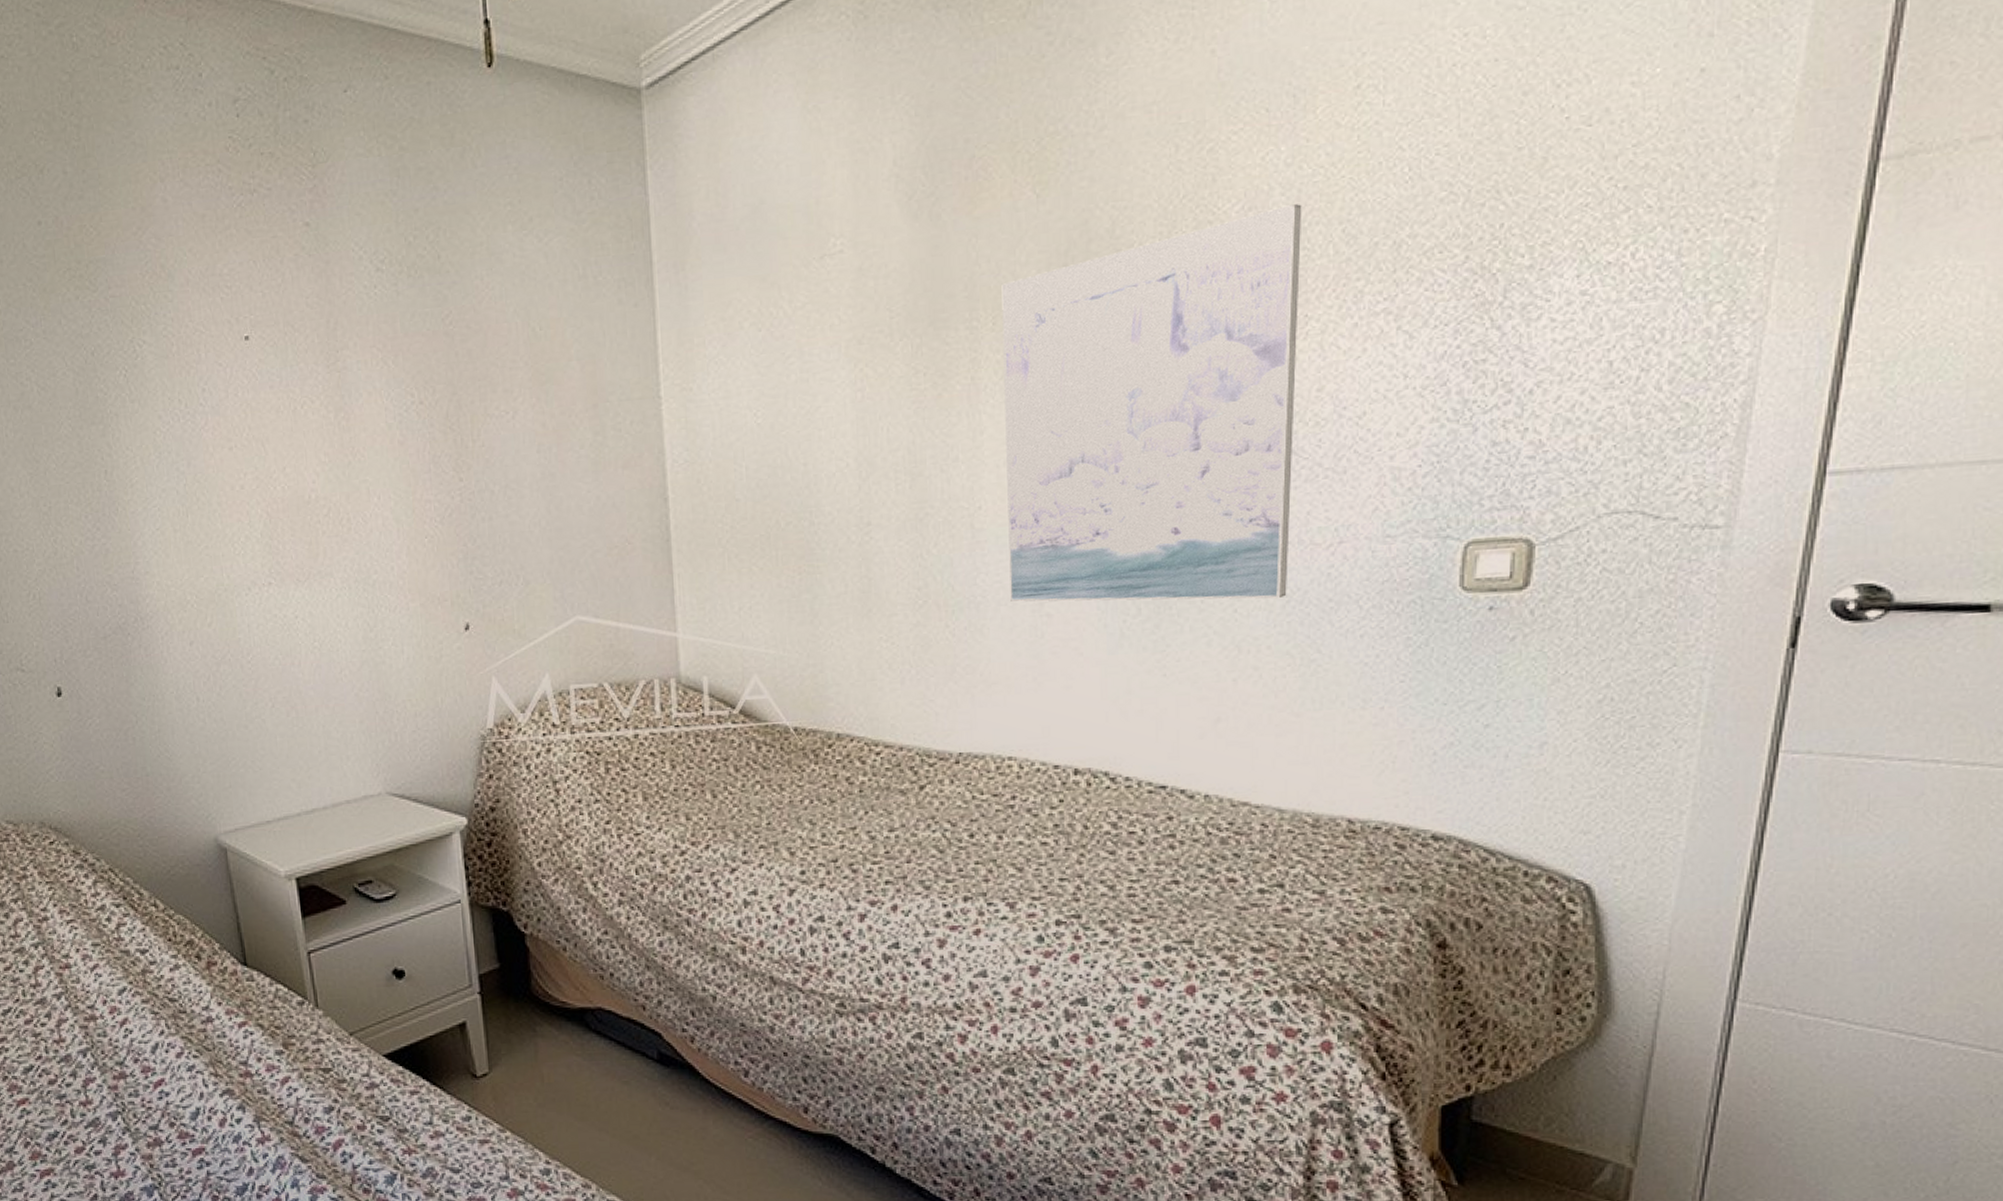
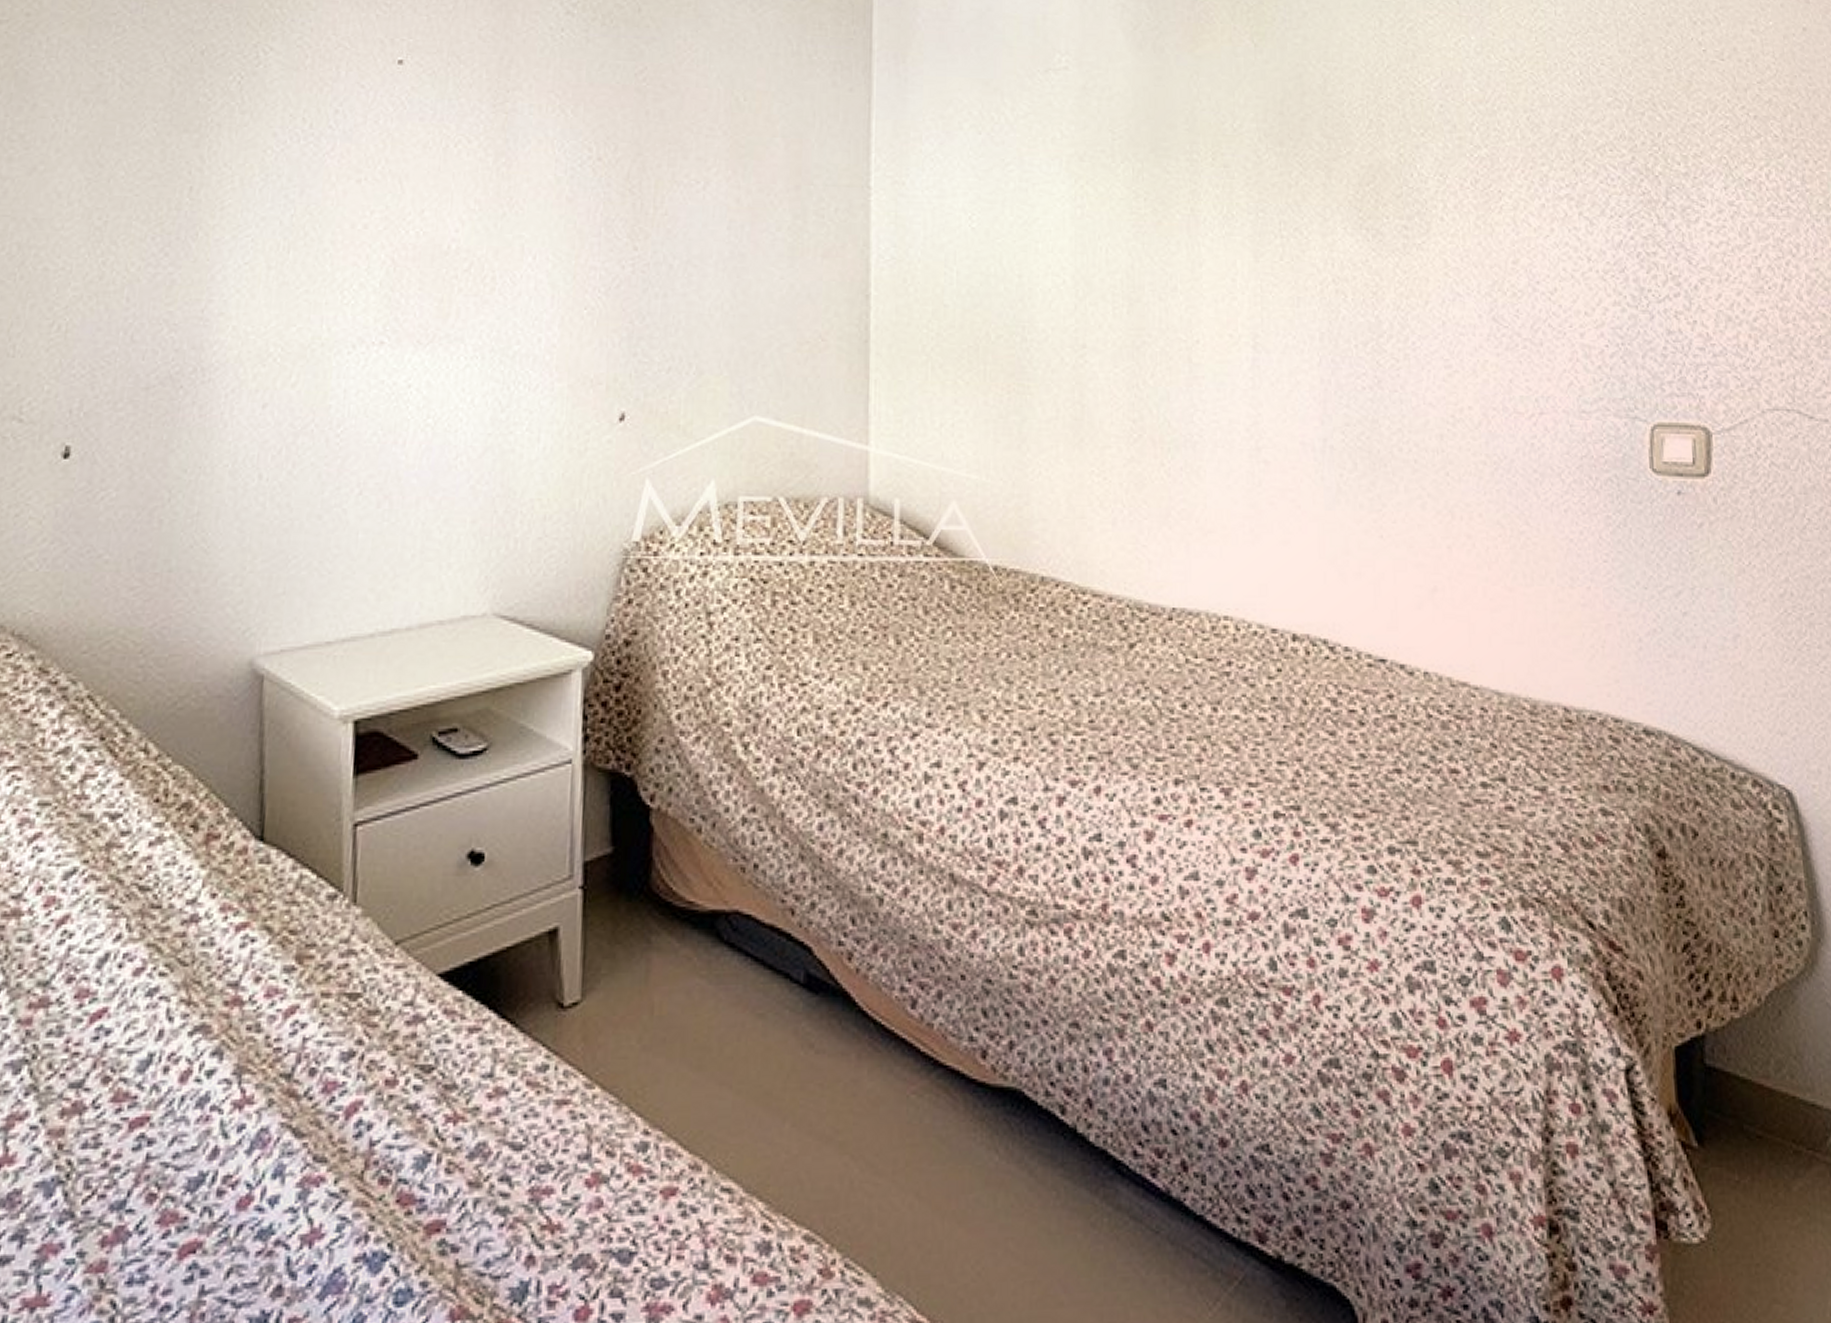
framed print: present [1001,204,1302,603] -> none [1221,88,1495,465]

